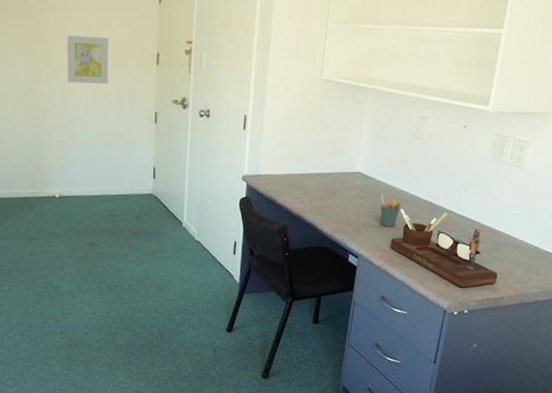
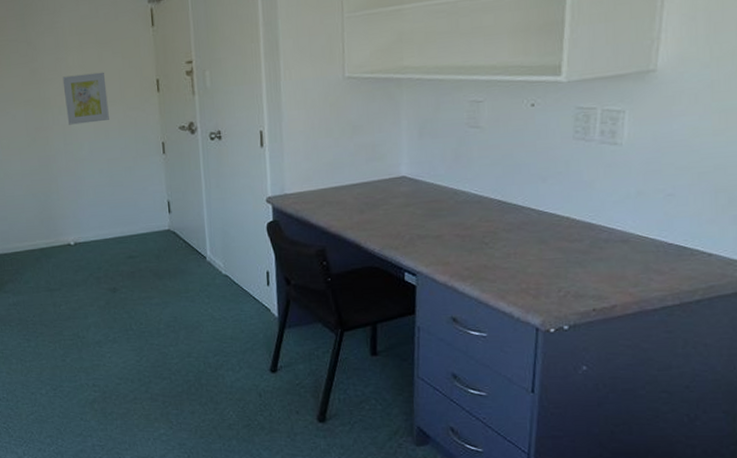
pen holder: present [380,194,401,227] -> none [435,198,462,235]
desk organizer: present [390,208,498,288] -> none [455,209,604,299]

